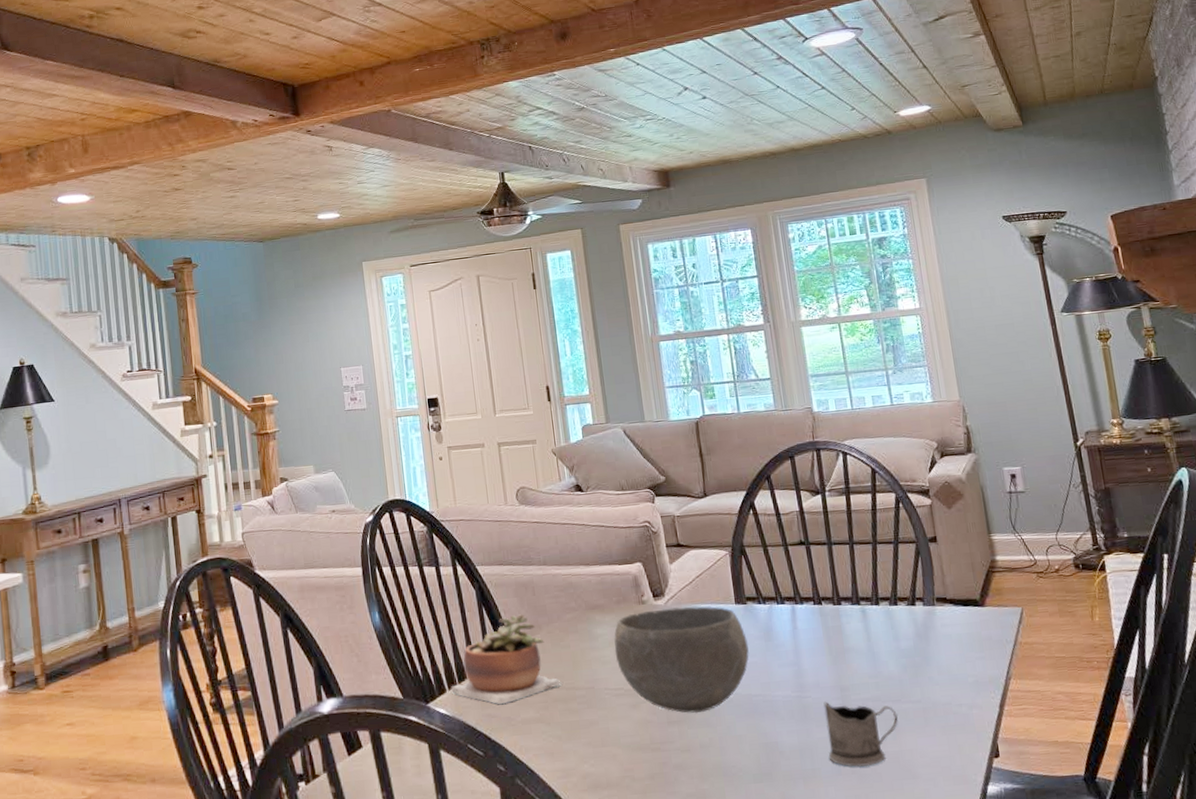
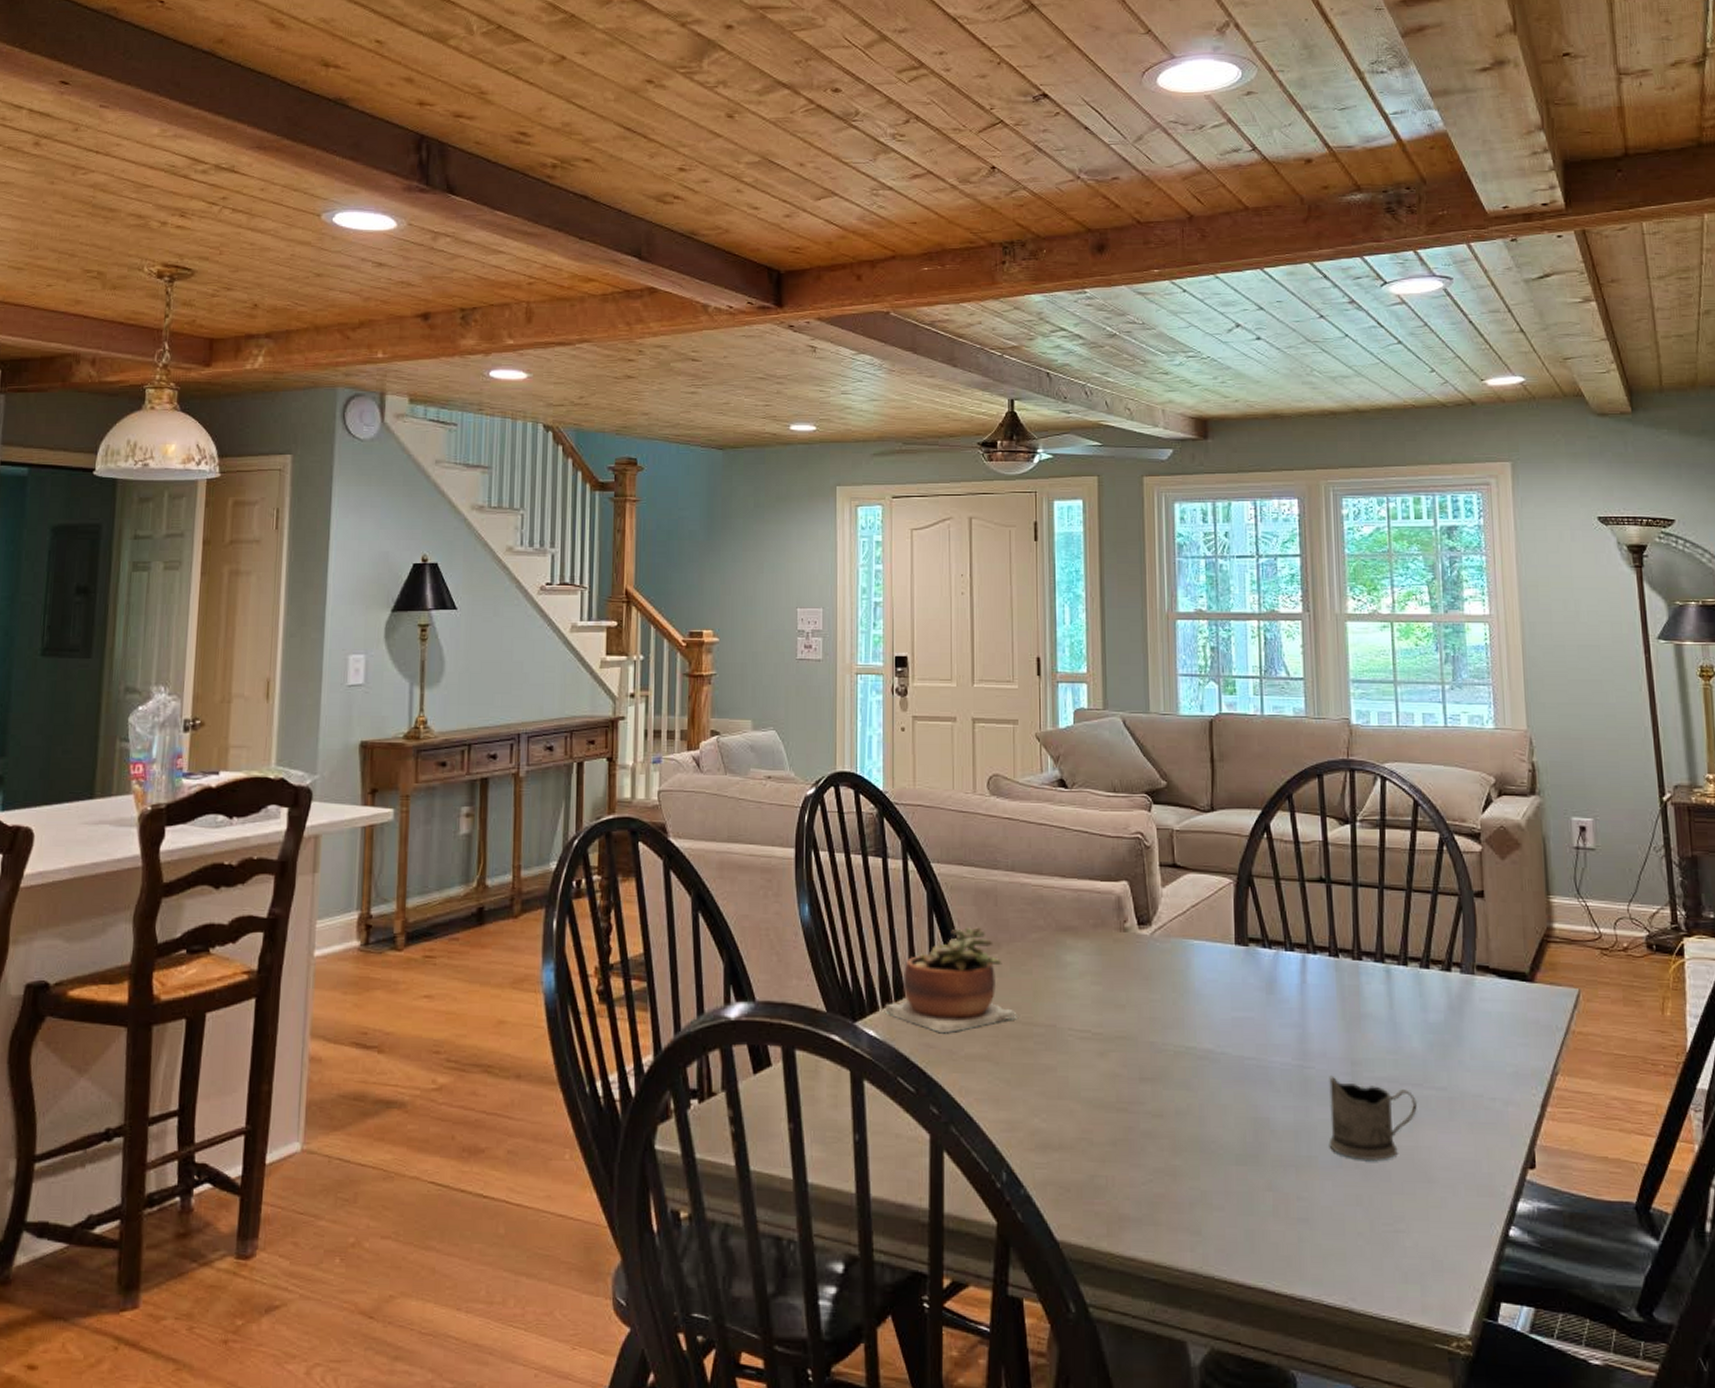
bowl: present [614,606,749,714] -> none [1085,940,1247,1072]

